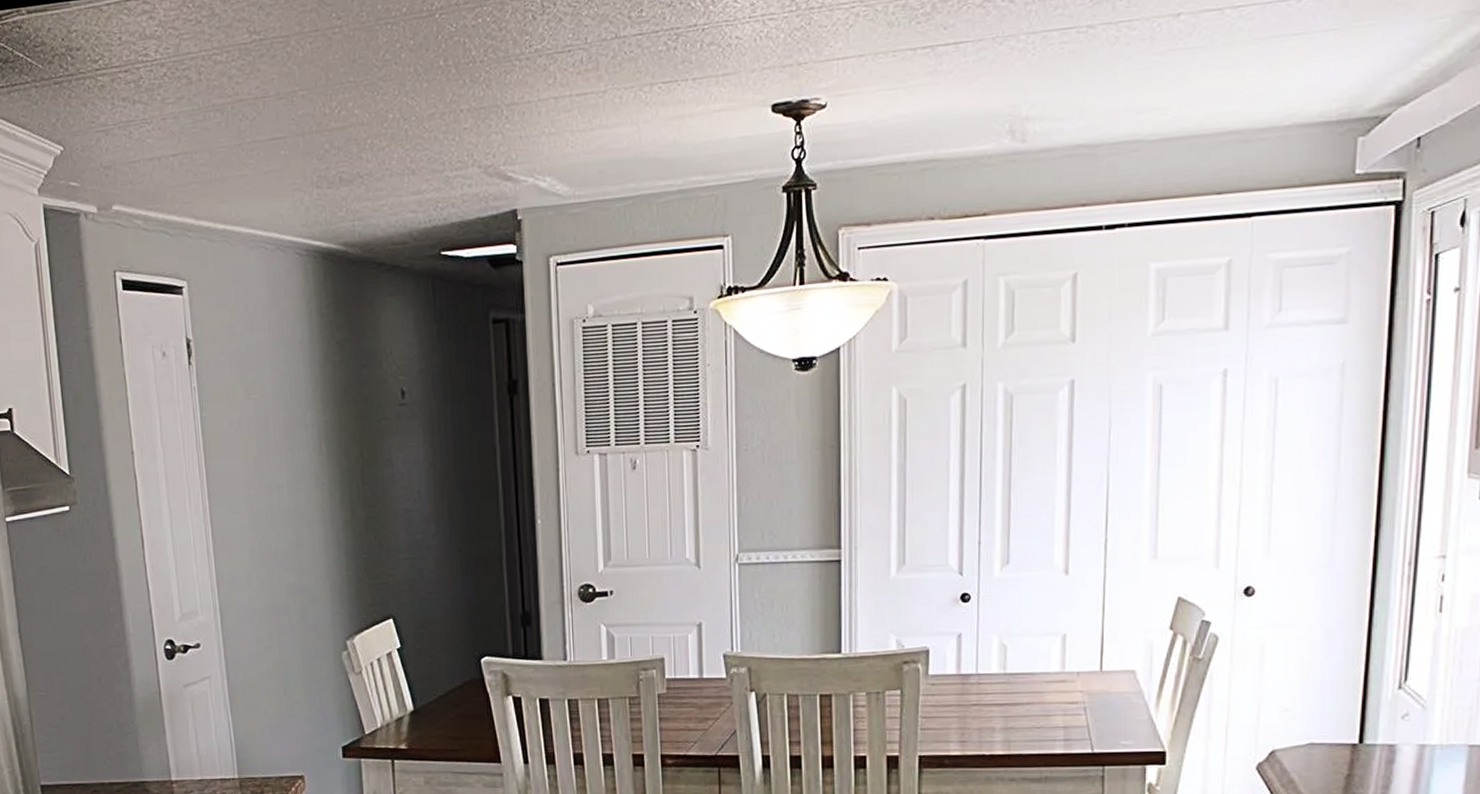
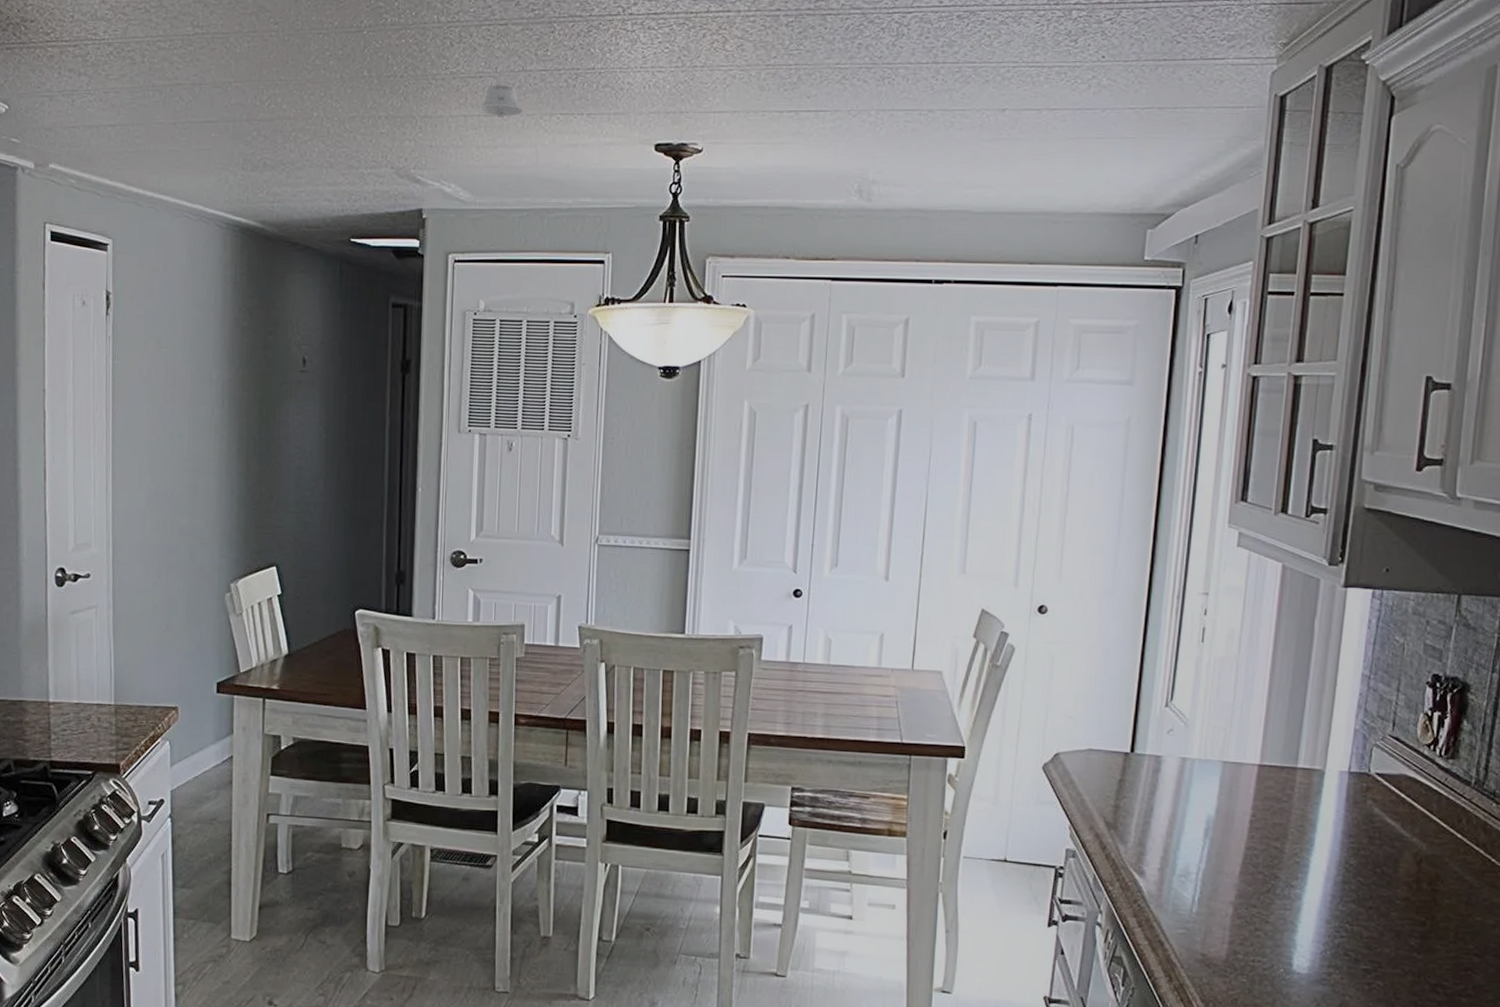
recessed light: none [568,56,622,96] -> present [477,84,525,118]

